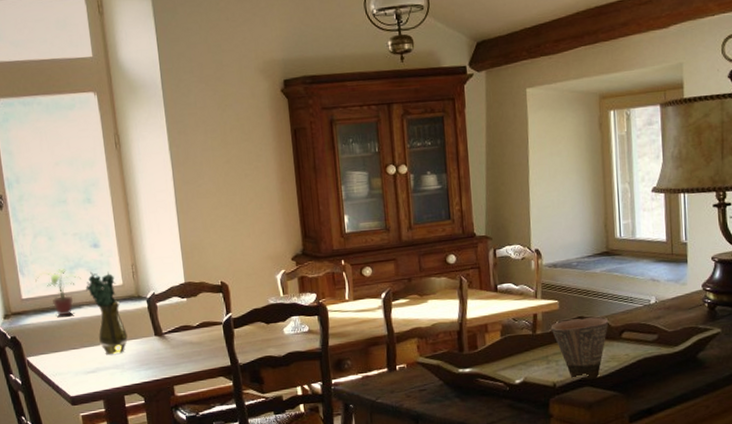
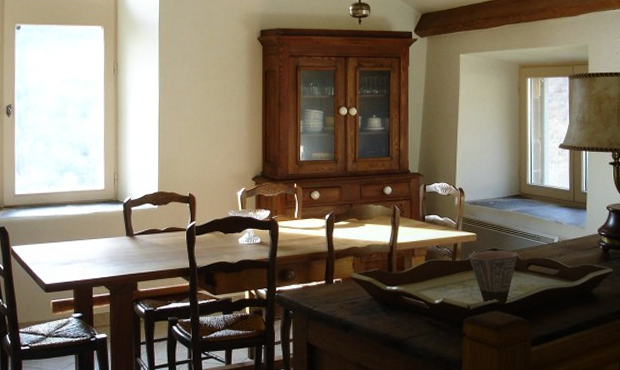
potted plant: present [35,269,81,316] -> none [29,171,69,212]
vase: present [86,271,128,354] -> none [72,176,102,249]

